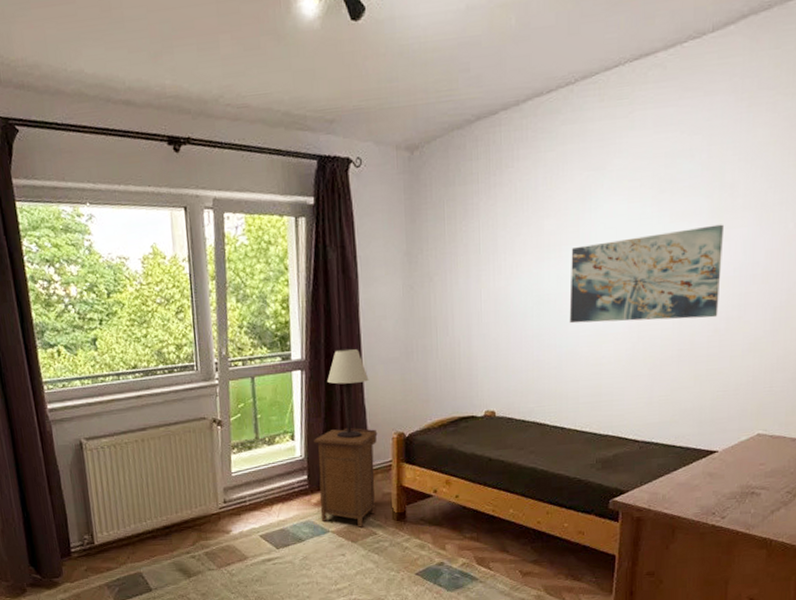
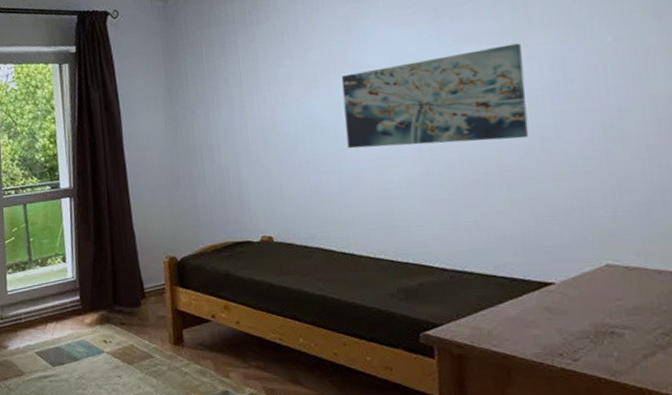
nightstand: present [314,428,378,528] -> none [85,251,151,350]
table lamp: present [327,349,369,439] -> none [95,177,137,262]

